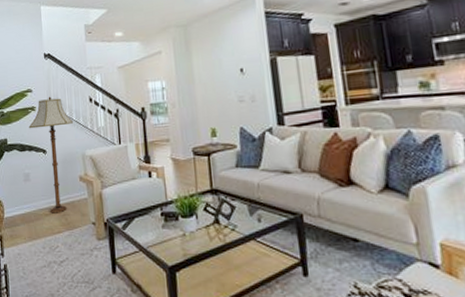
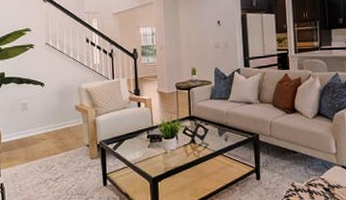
floor lamp: present [28,96,74,214] -> none [26,36,71,138]

